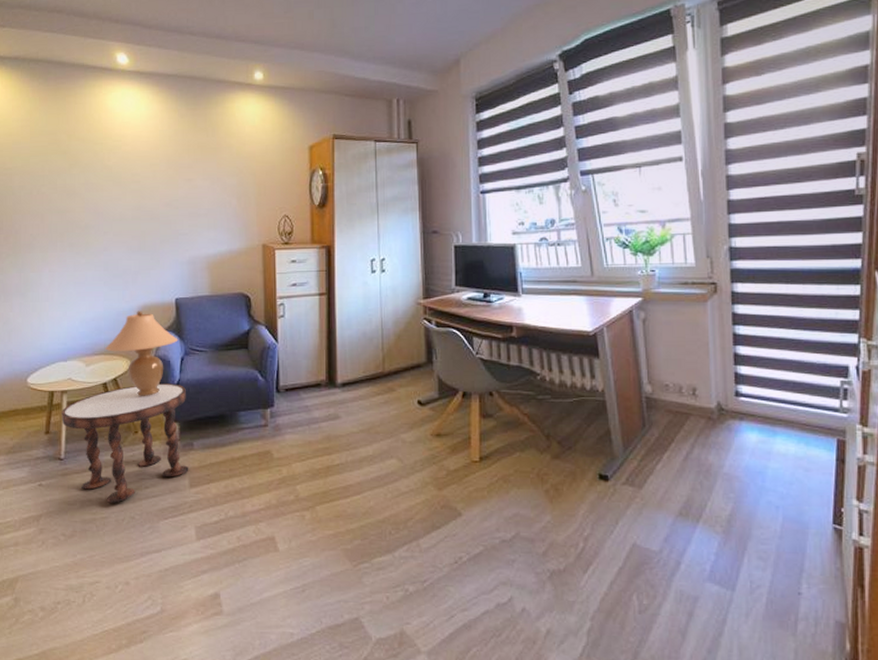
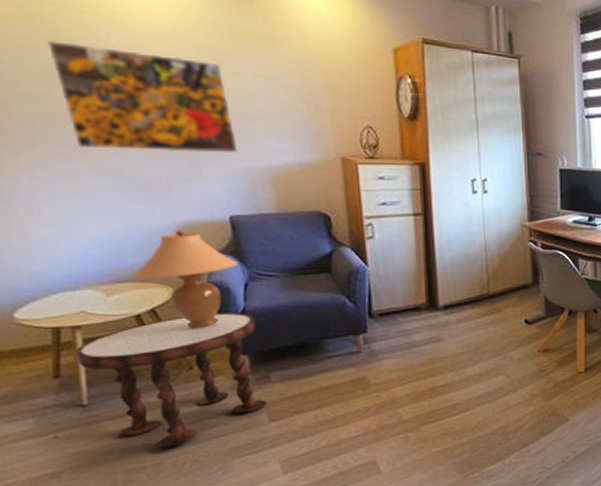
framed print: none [71,166,186,247] -> present [46,39,238,153]

